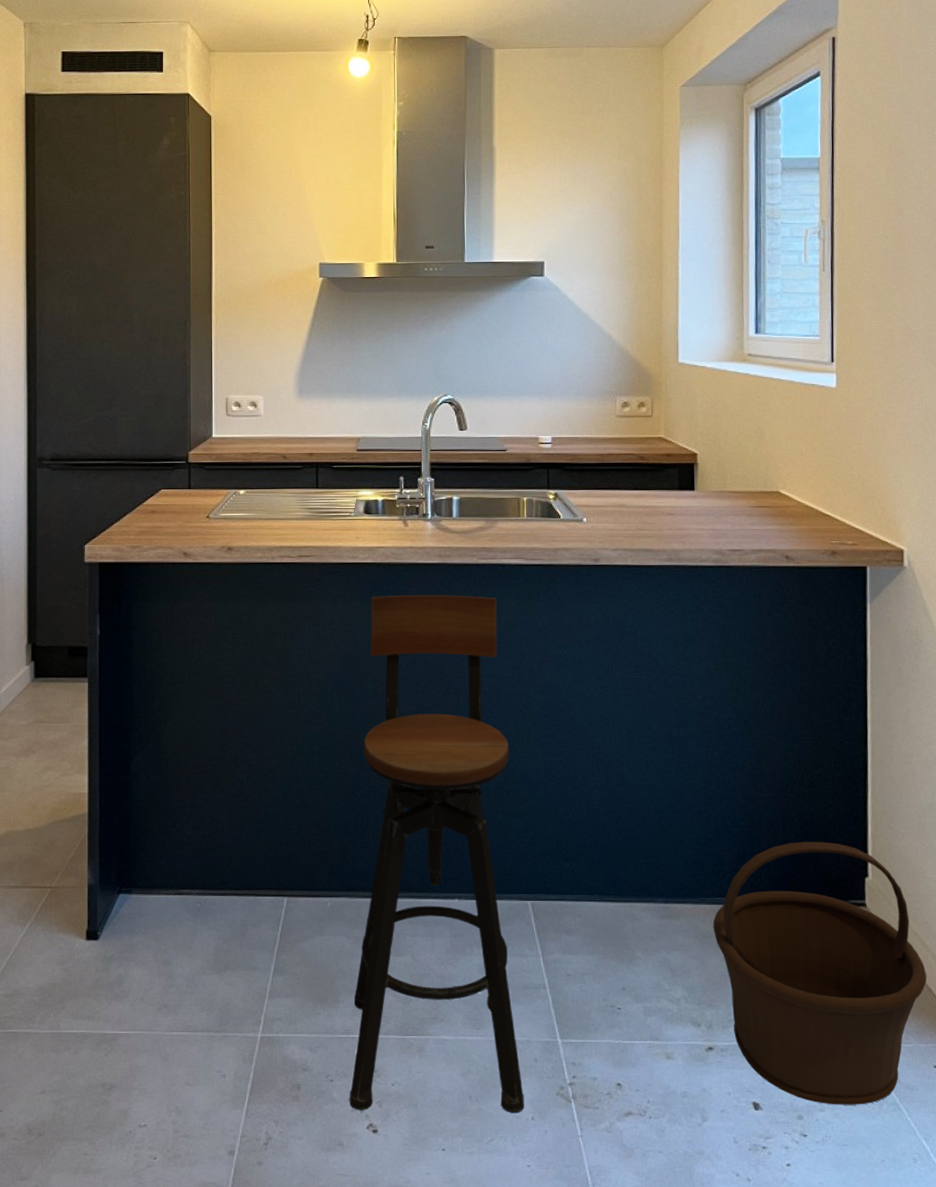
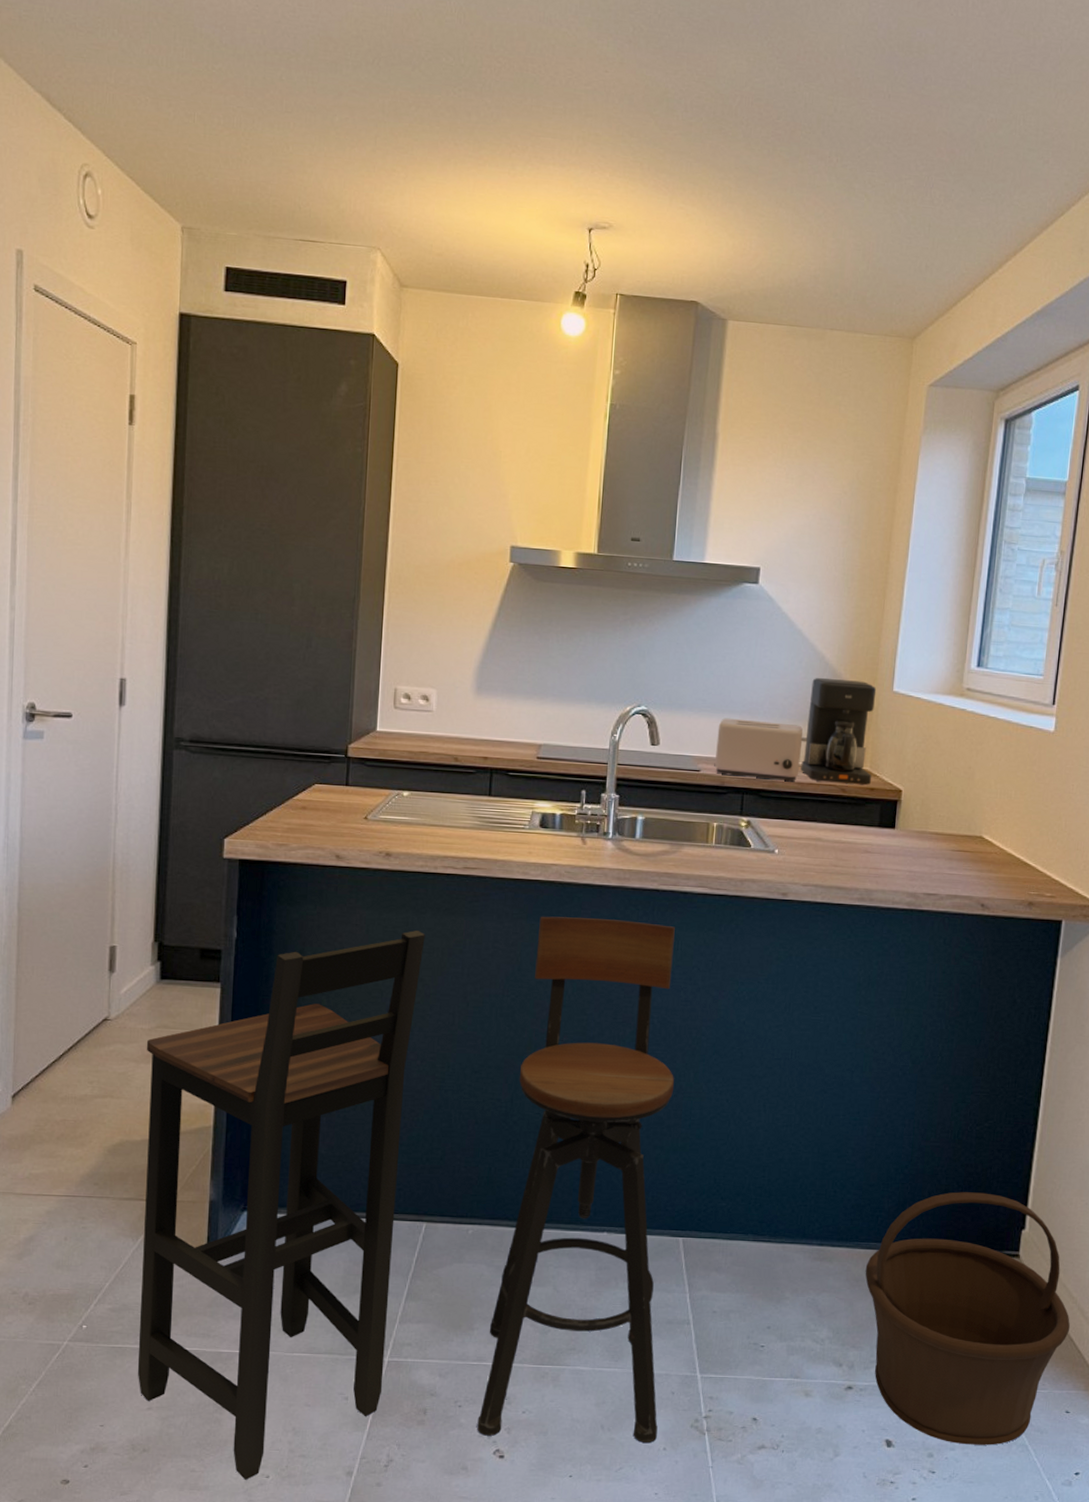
bar stool: none [25,618,268,1162] -> present [138,930,425,1480]
toaster: none [519,400,604,454] -> present [714,718,808,782]
coffee maker: none [600,355,668,452] -> present [801,677,877,786]

